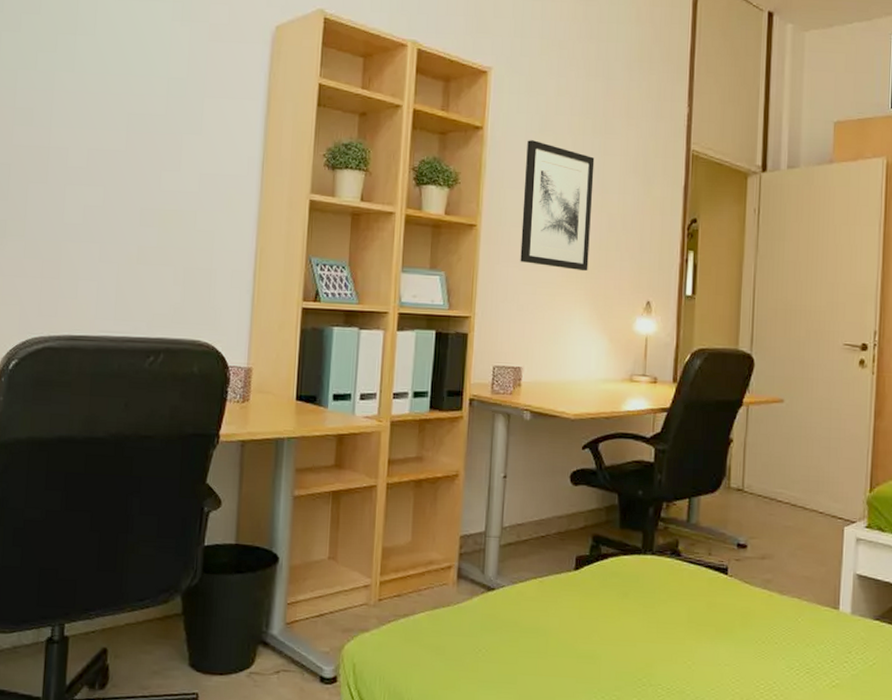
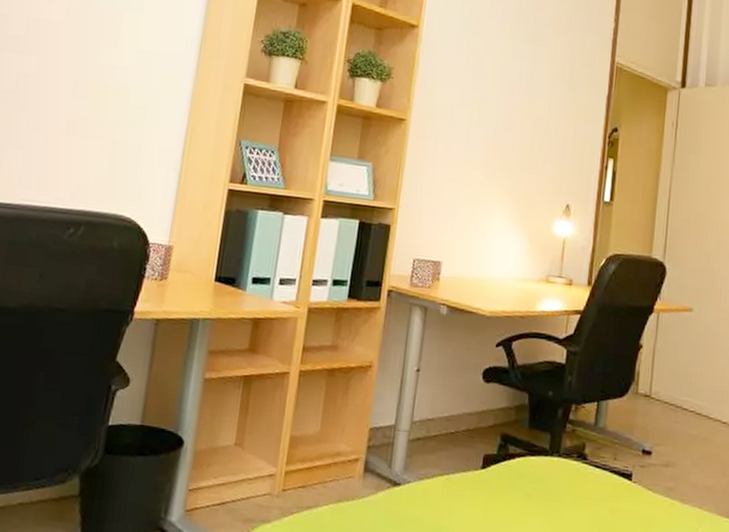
wall art: present [520,140,595,272] -> none [446,41,524,172]

